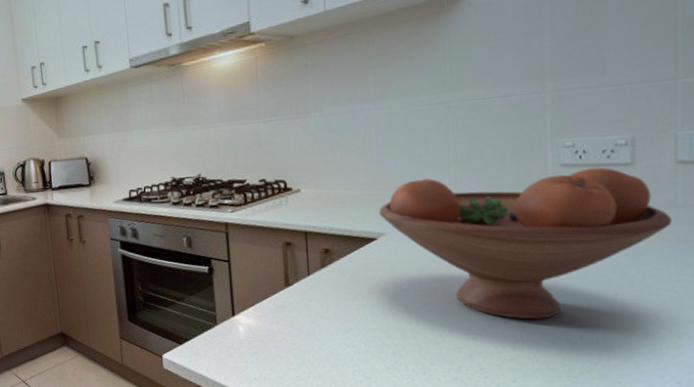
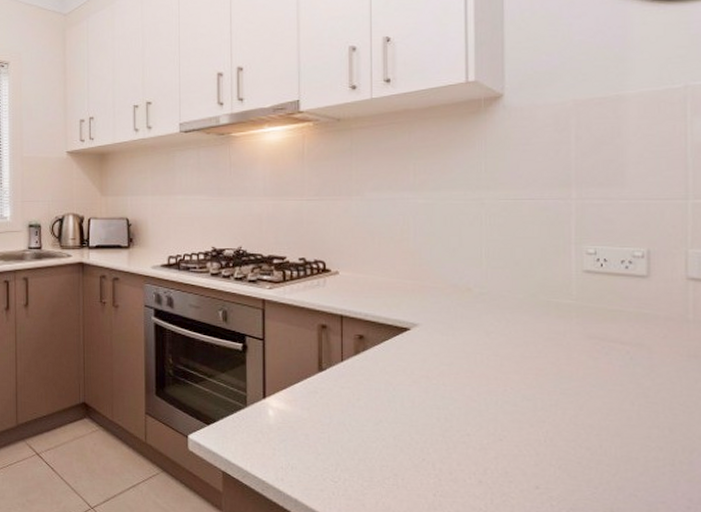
fruit bowl: present [379,167,673,320] -> none [413,273,684,425]

